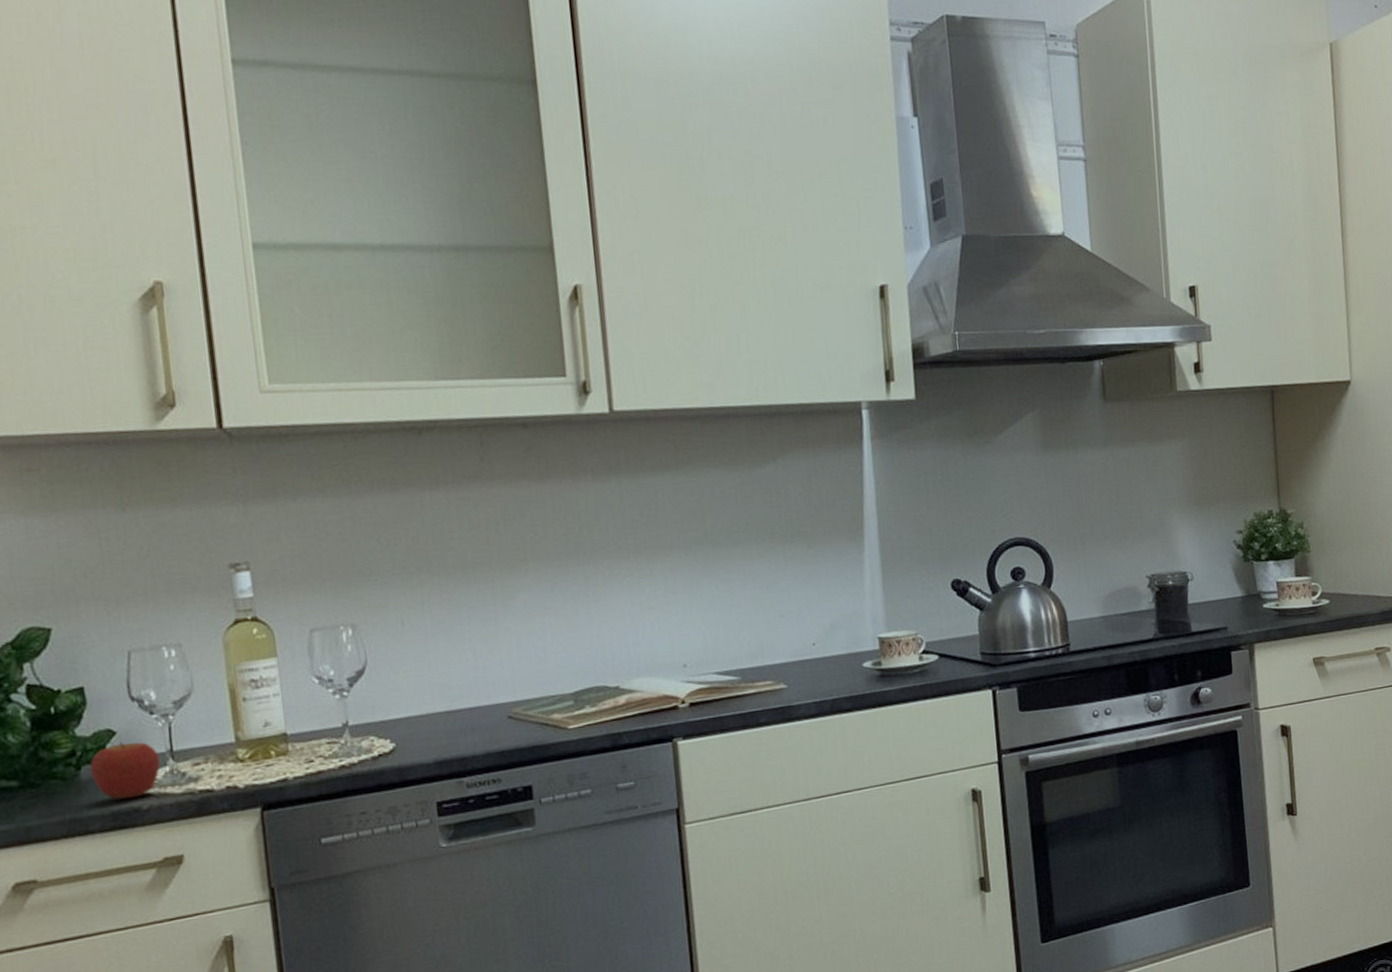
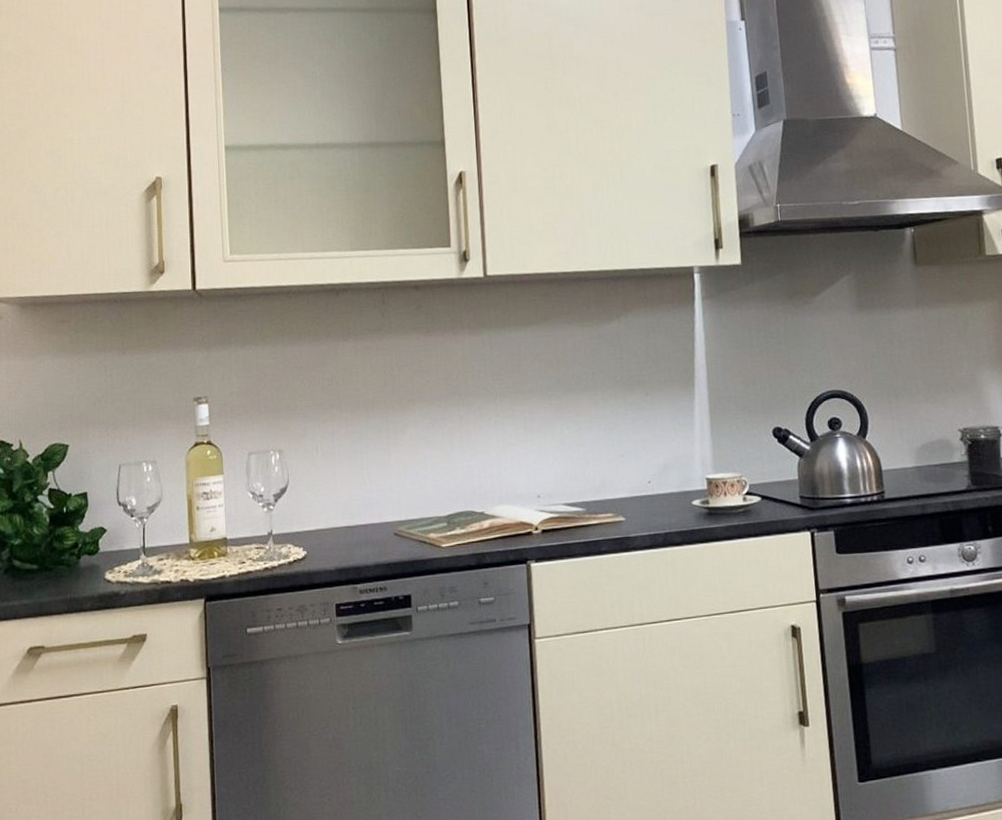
apple: present [89,742,160,800] -> none [87,538,135,585]

